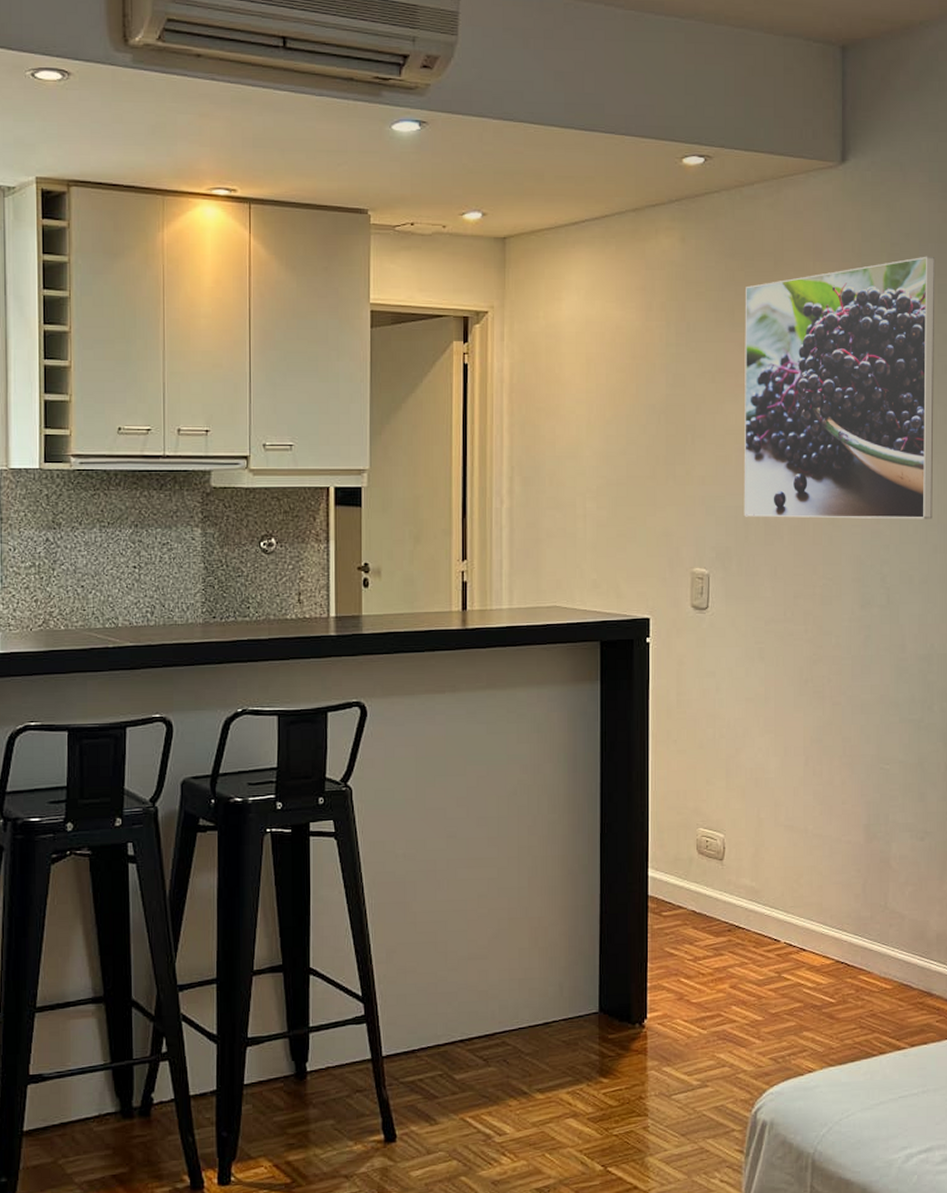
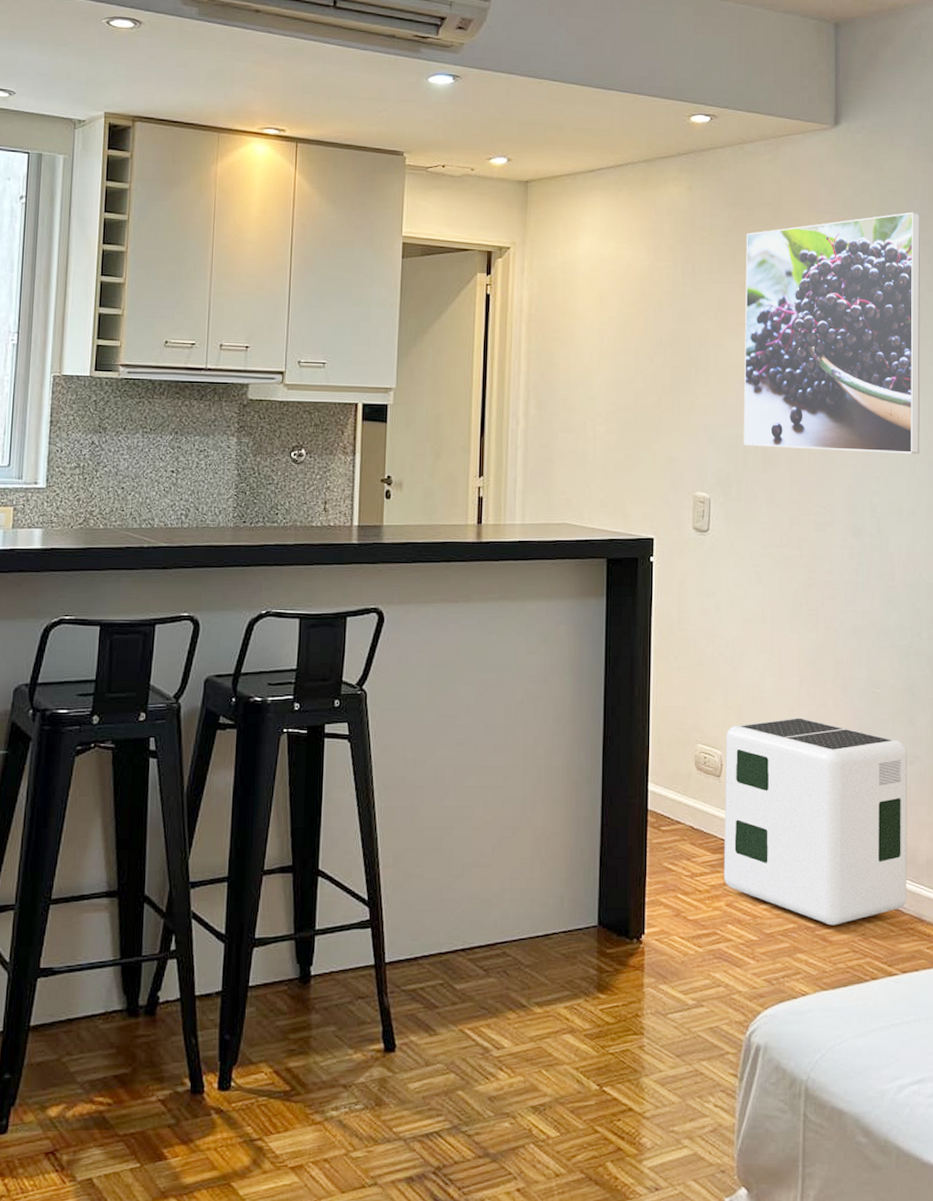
air purifier: none [727,797,918,1003] -> present [723,718,908,926]

